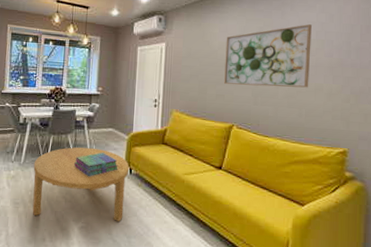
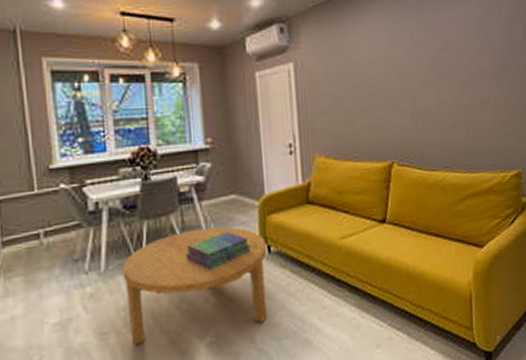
wall art: present [224,24,312,88] -> none [371,21,474,111]

